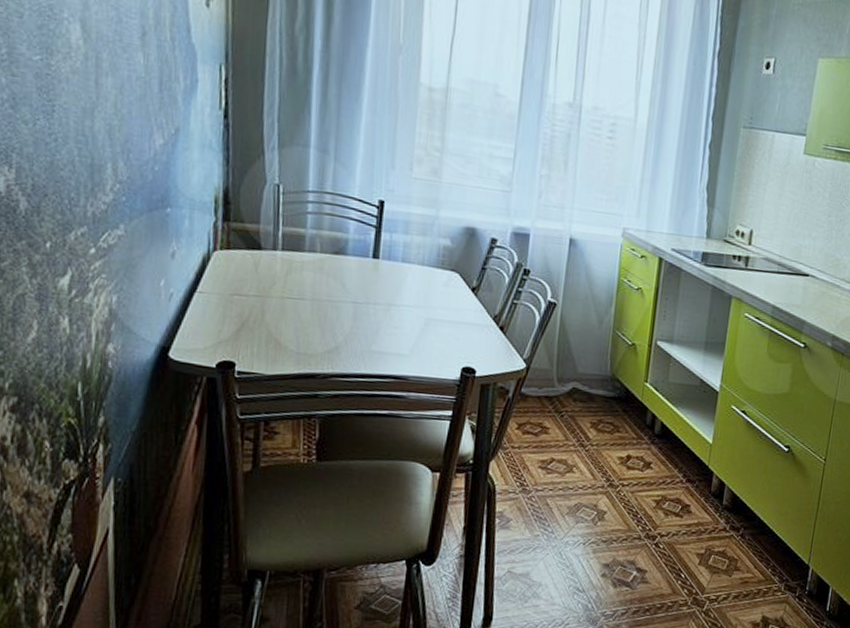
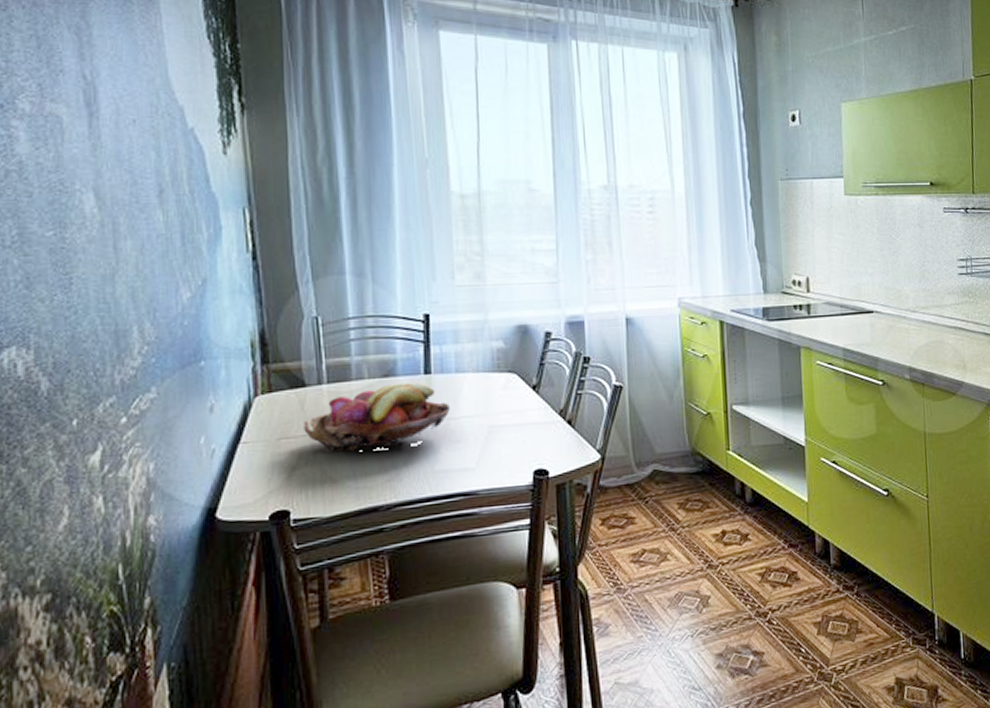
fruit basket: none [255,261,393,322] -> present [304,382,450,452]

